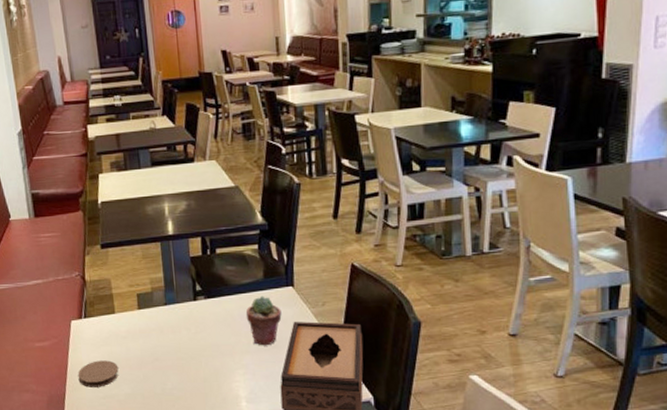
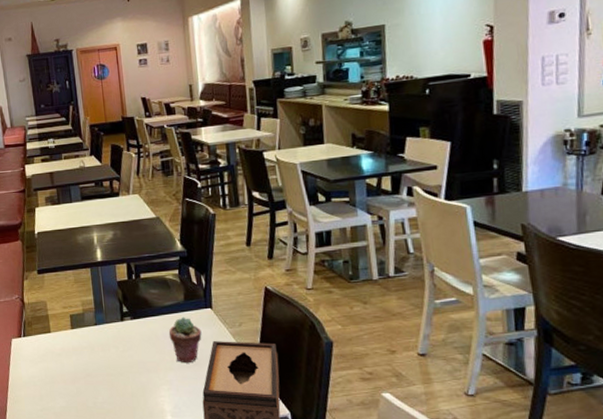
coaster: present [78,360,119,387] -> none [18,375,55,400]

